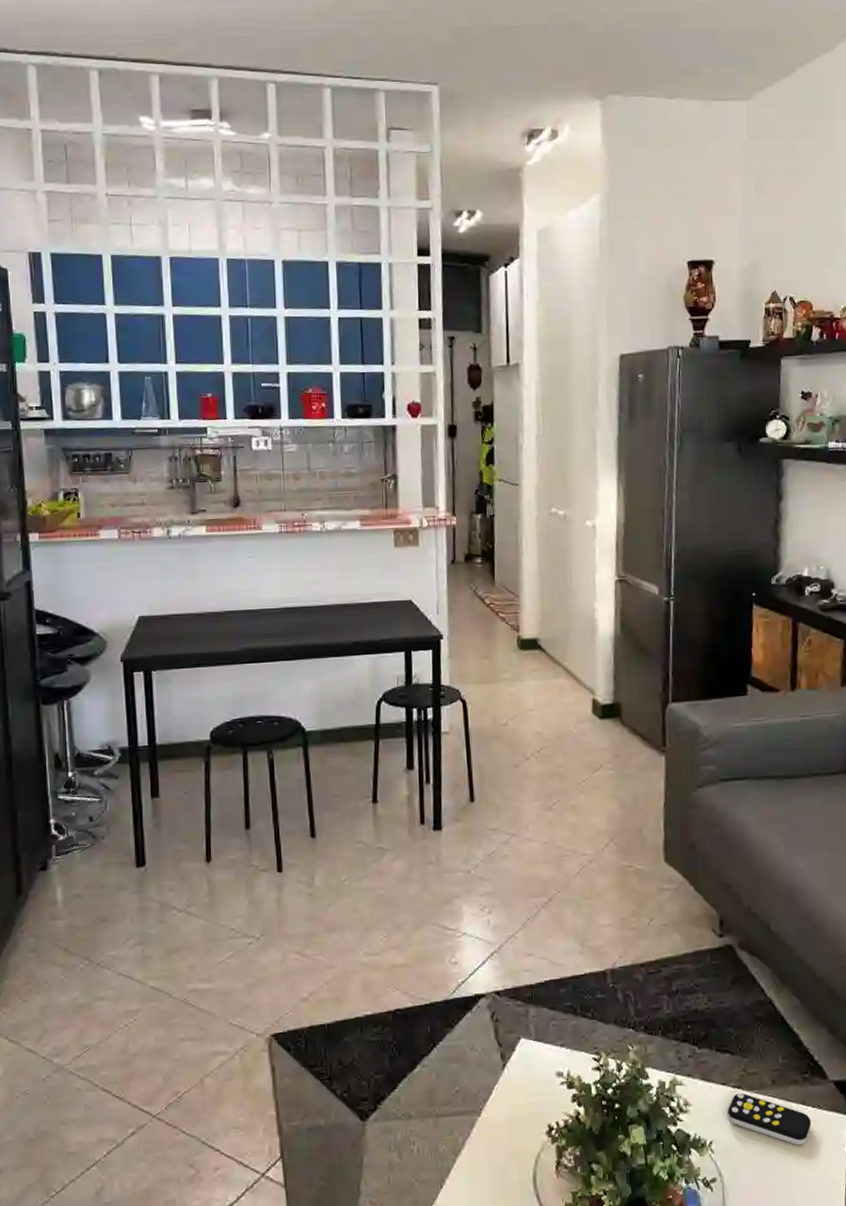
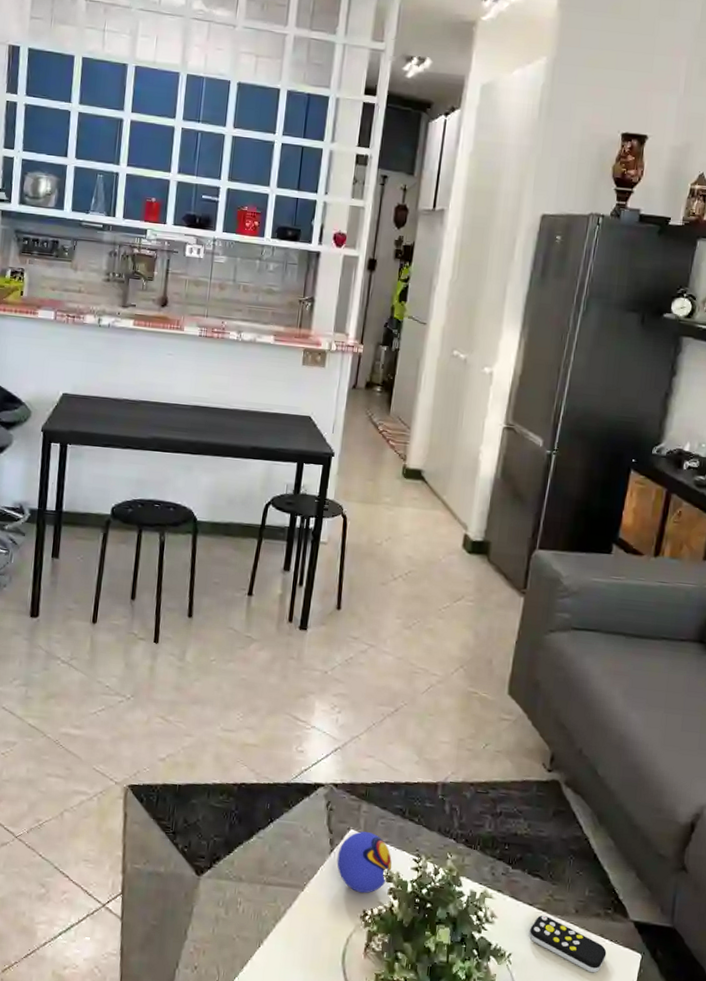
decorative ball: none [511,1038,572,1107] -> present [337,831,392,894]

